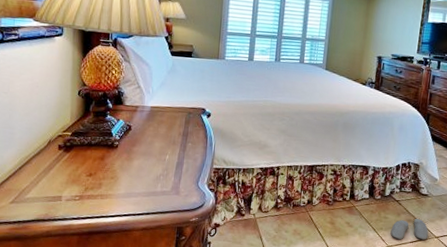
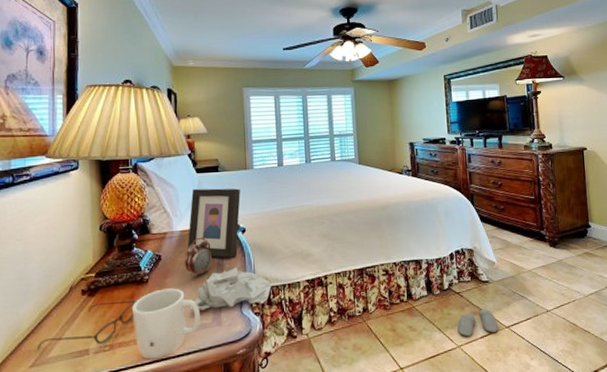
eyeglasses: none [16,158,107,194] -> present [36,300,137,350]
mug: none [101,155,162,214] -> present [132,288,201,360]
alarm clock: none [152,115,178,150] -> present [185,237,213,278]
tissue: none [153,146,228,183] -> present [190,267,272,310]
picture frame: none [155,71,210,138] -> present [187,188,241,258]

